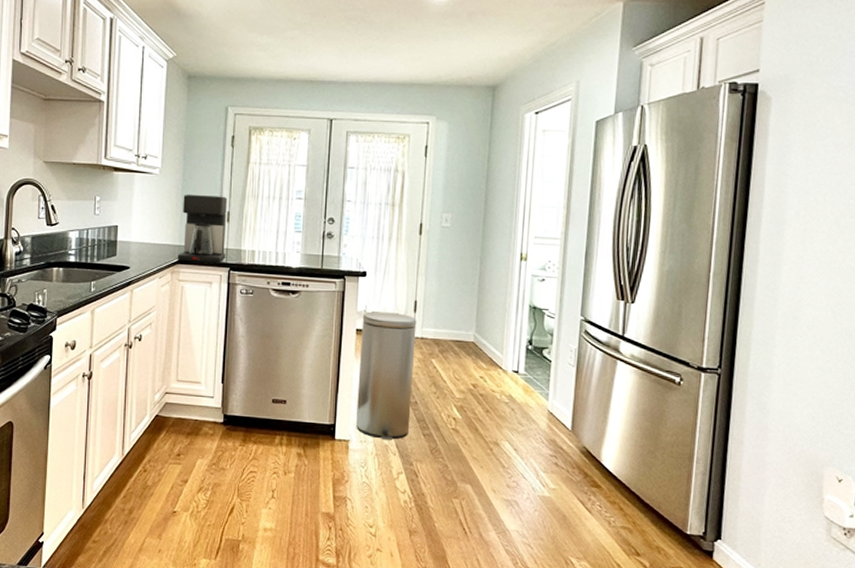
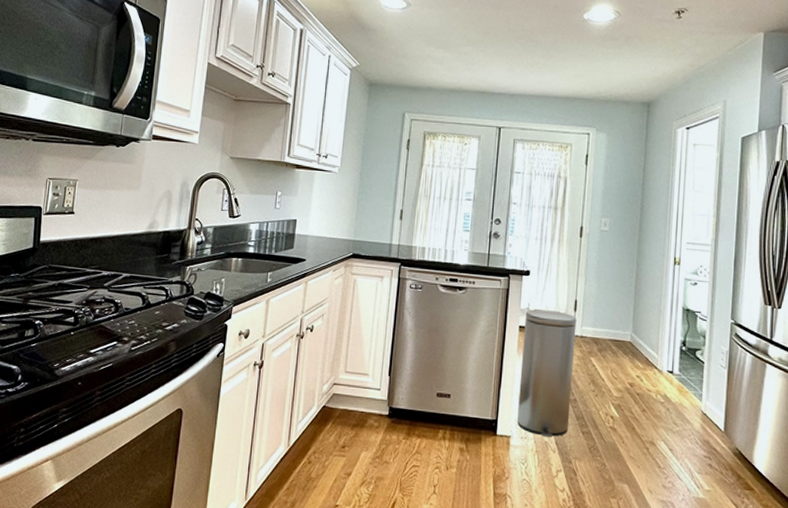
coffee maker: present [177,194,227,263] -> none [351,192,401,259]

